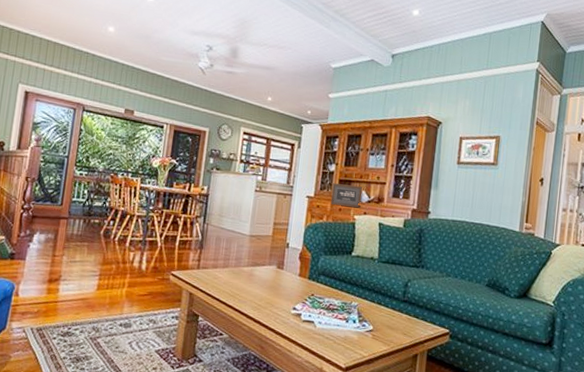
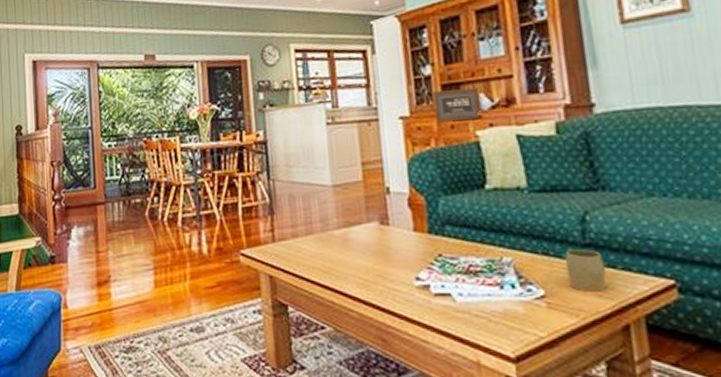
mug: none [388,302,413,332] -> present [564,249,607,292]

